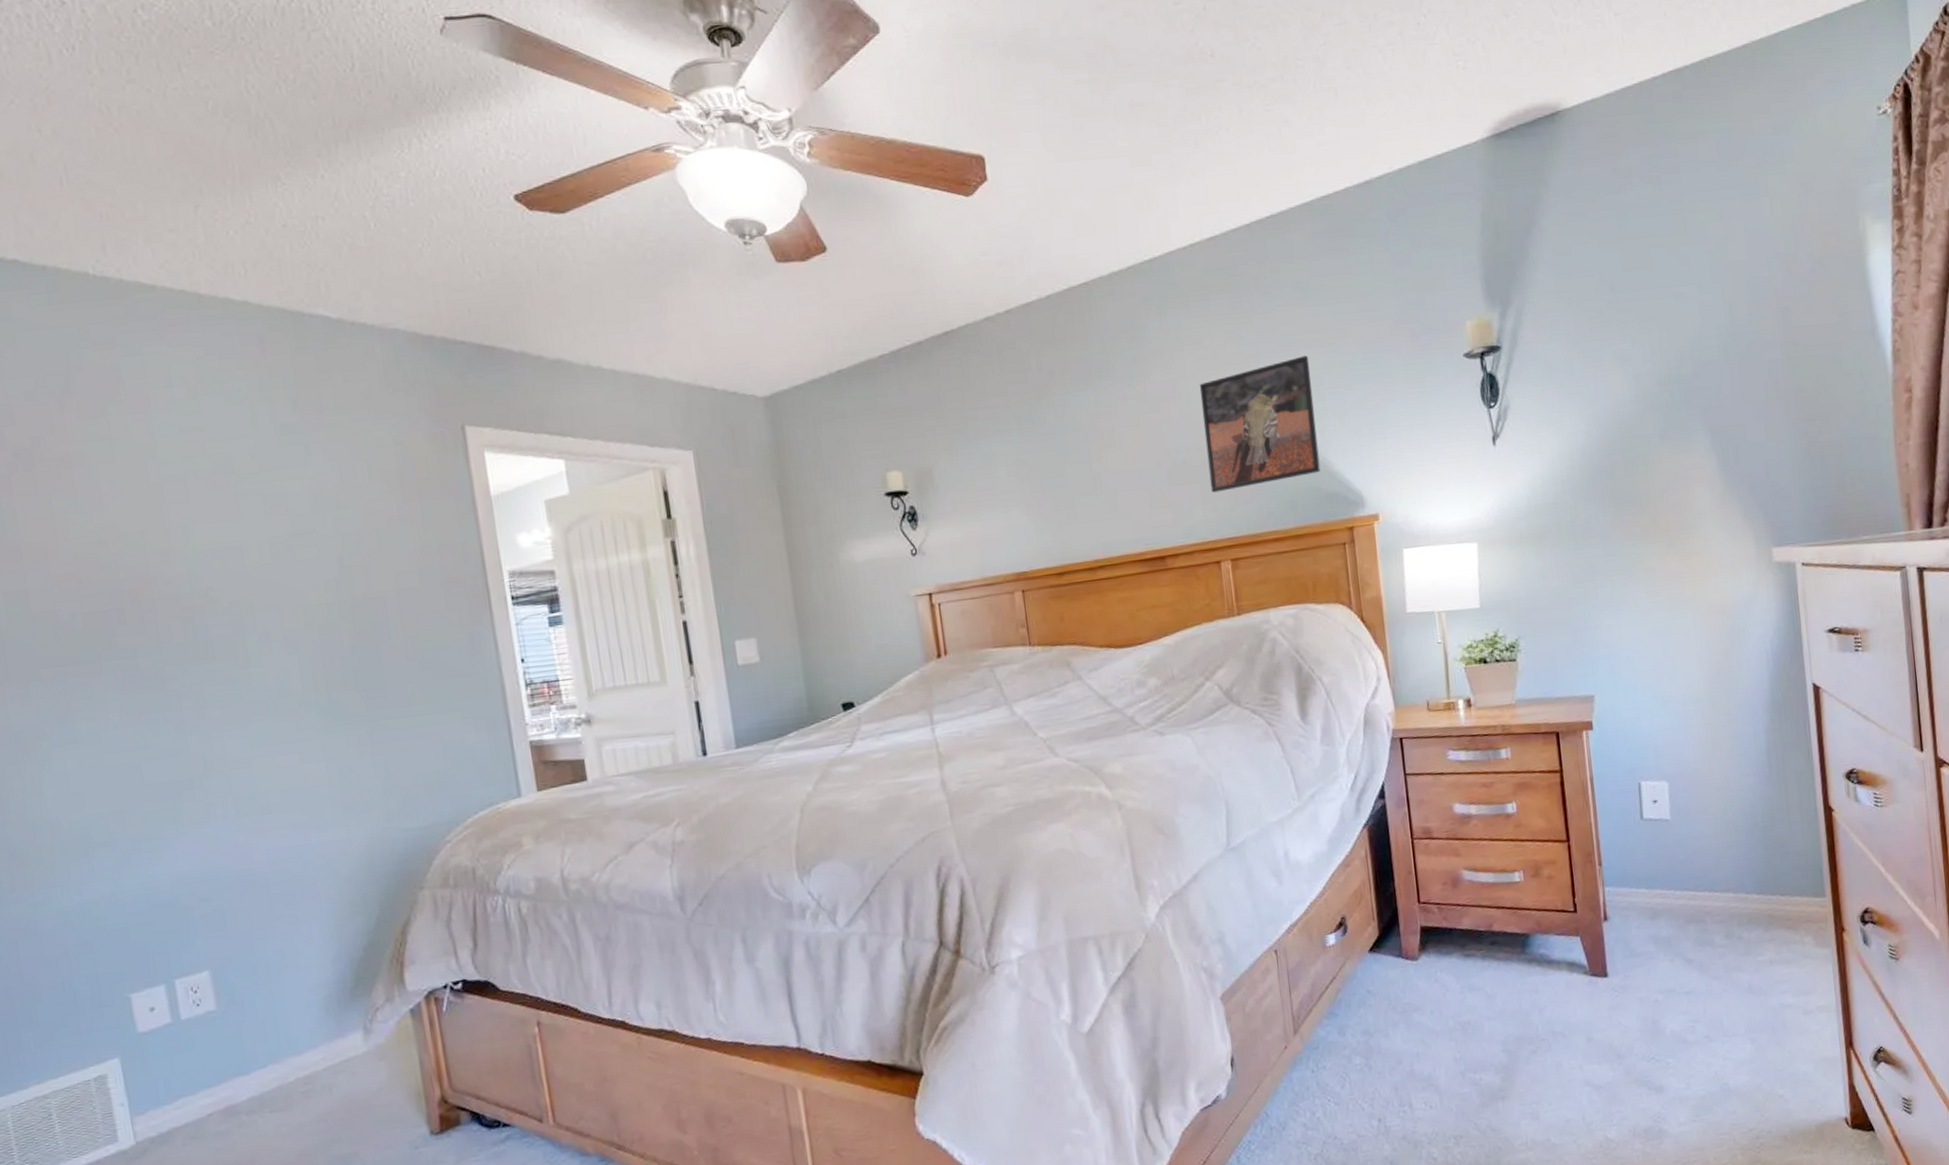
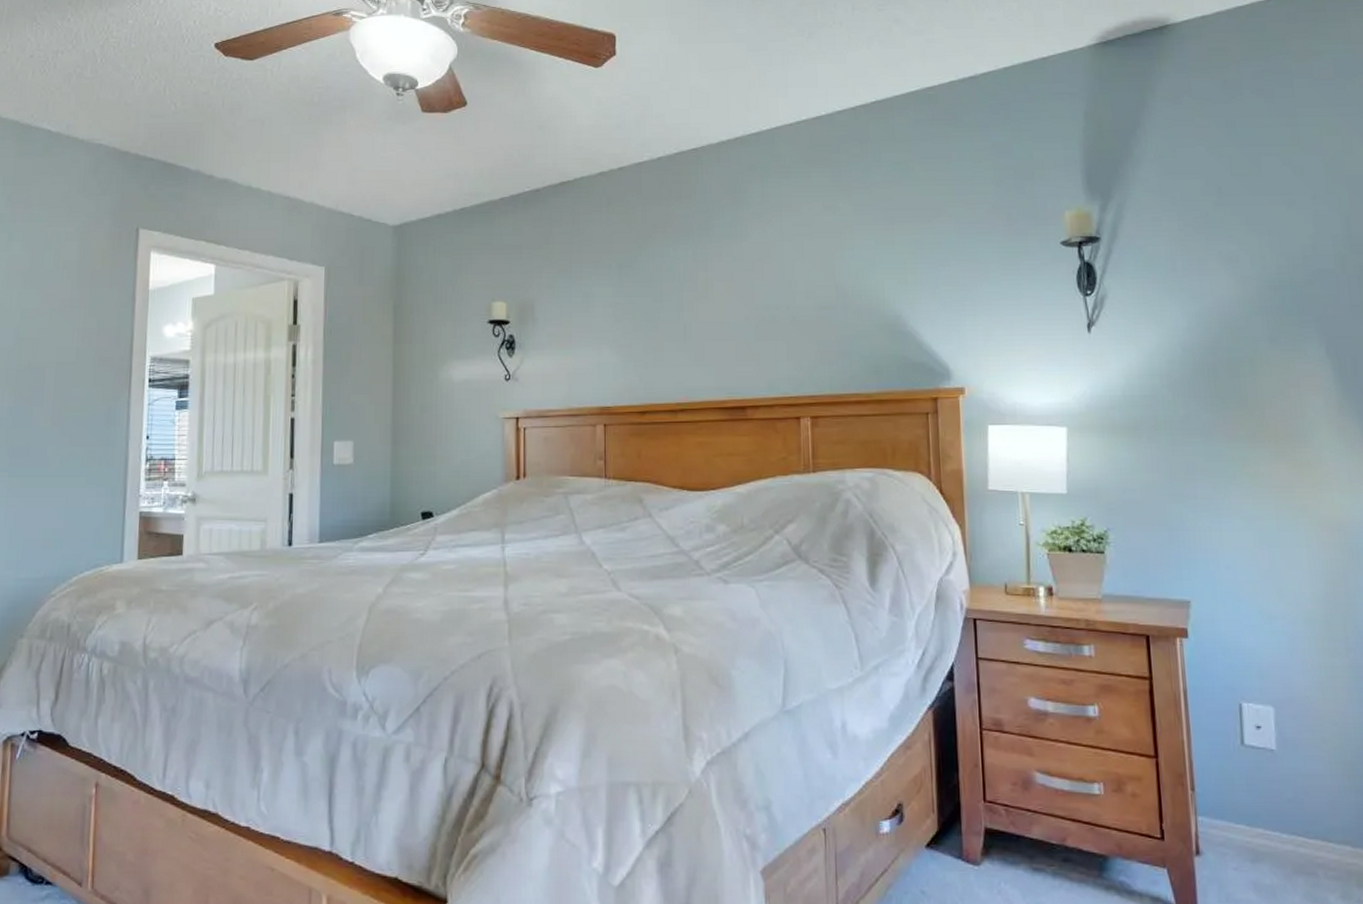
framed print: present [1199,355,1321,493] -> none [794,230,908,351]

